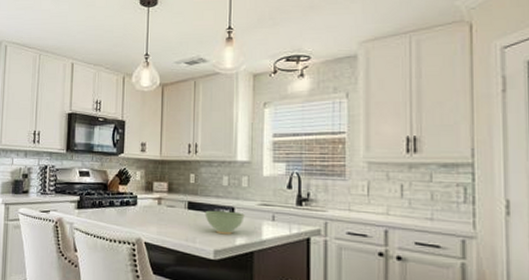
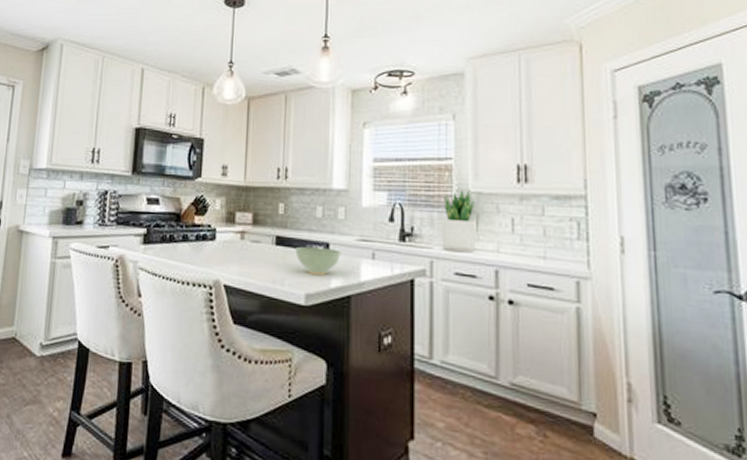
planter: none [335,160,367,216] -> present [441,190,476,253]

